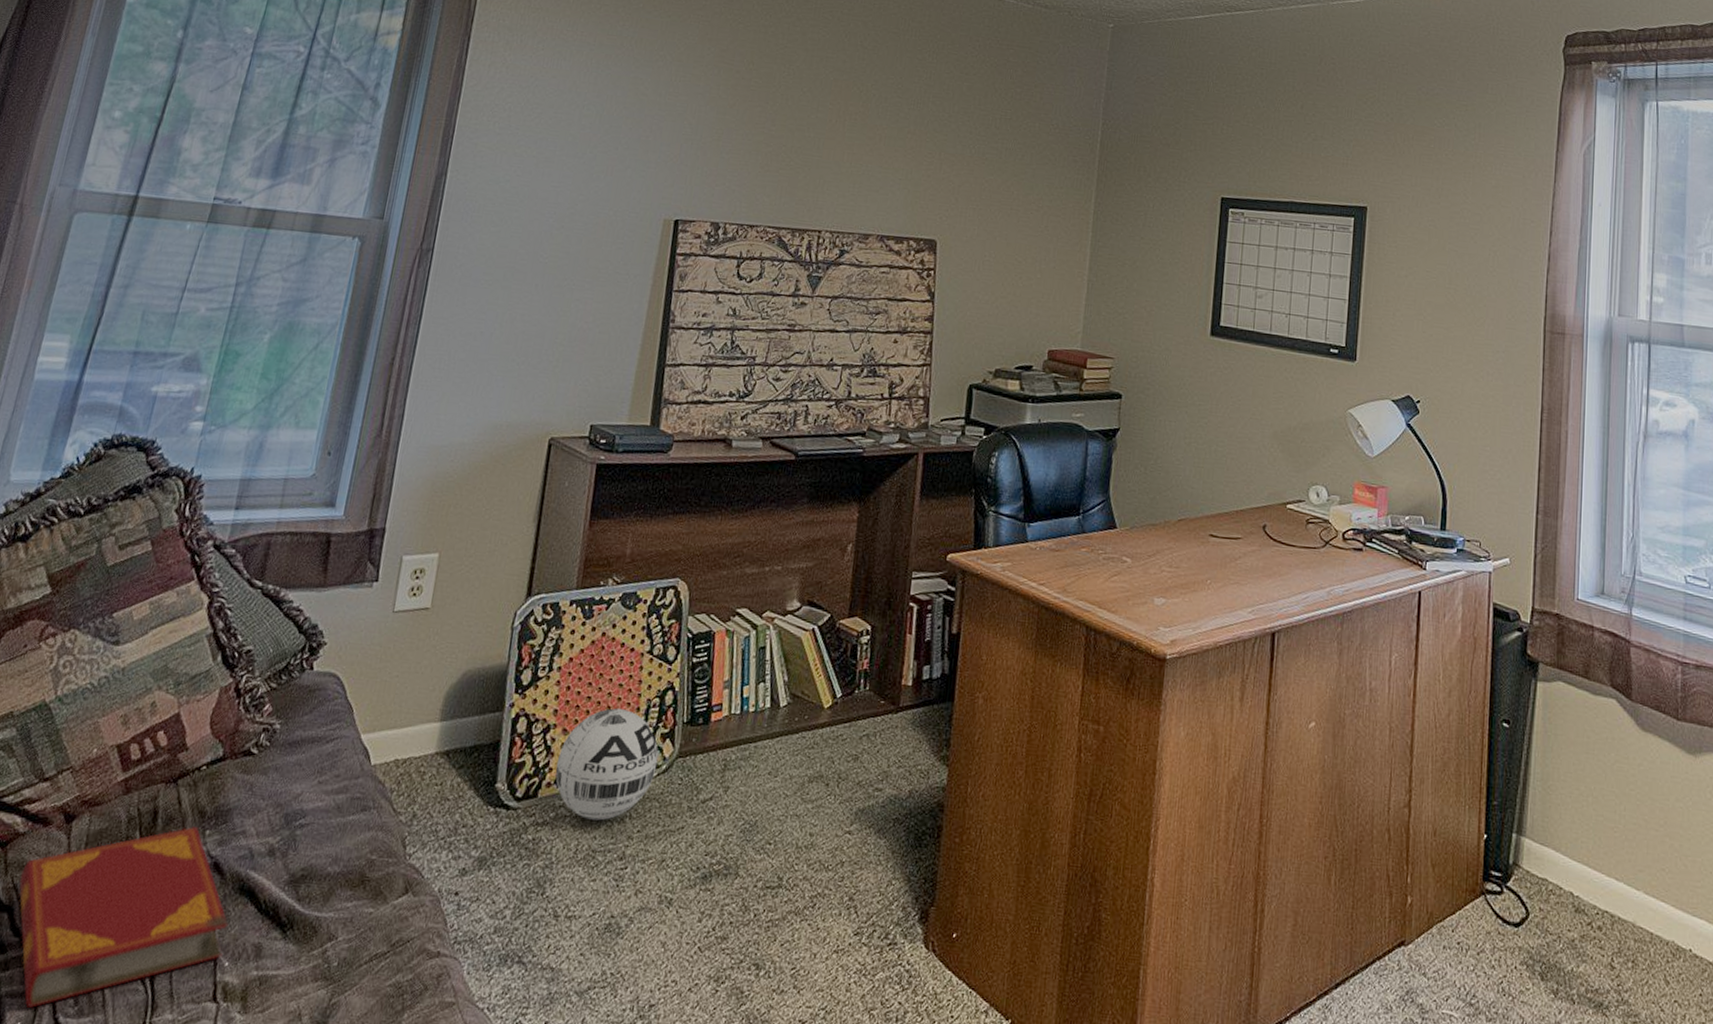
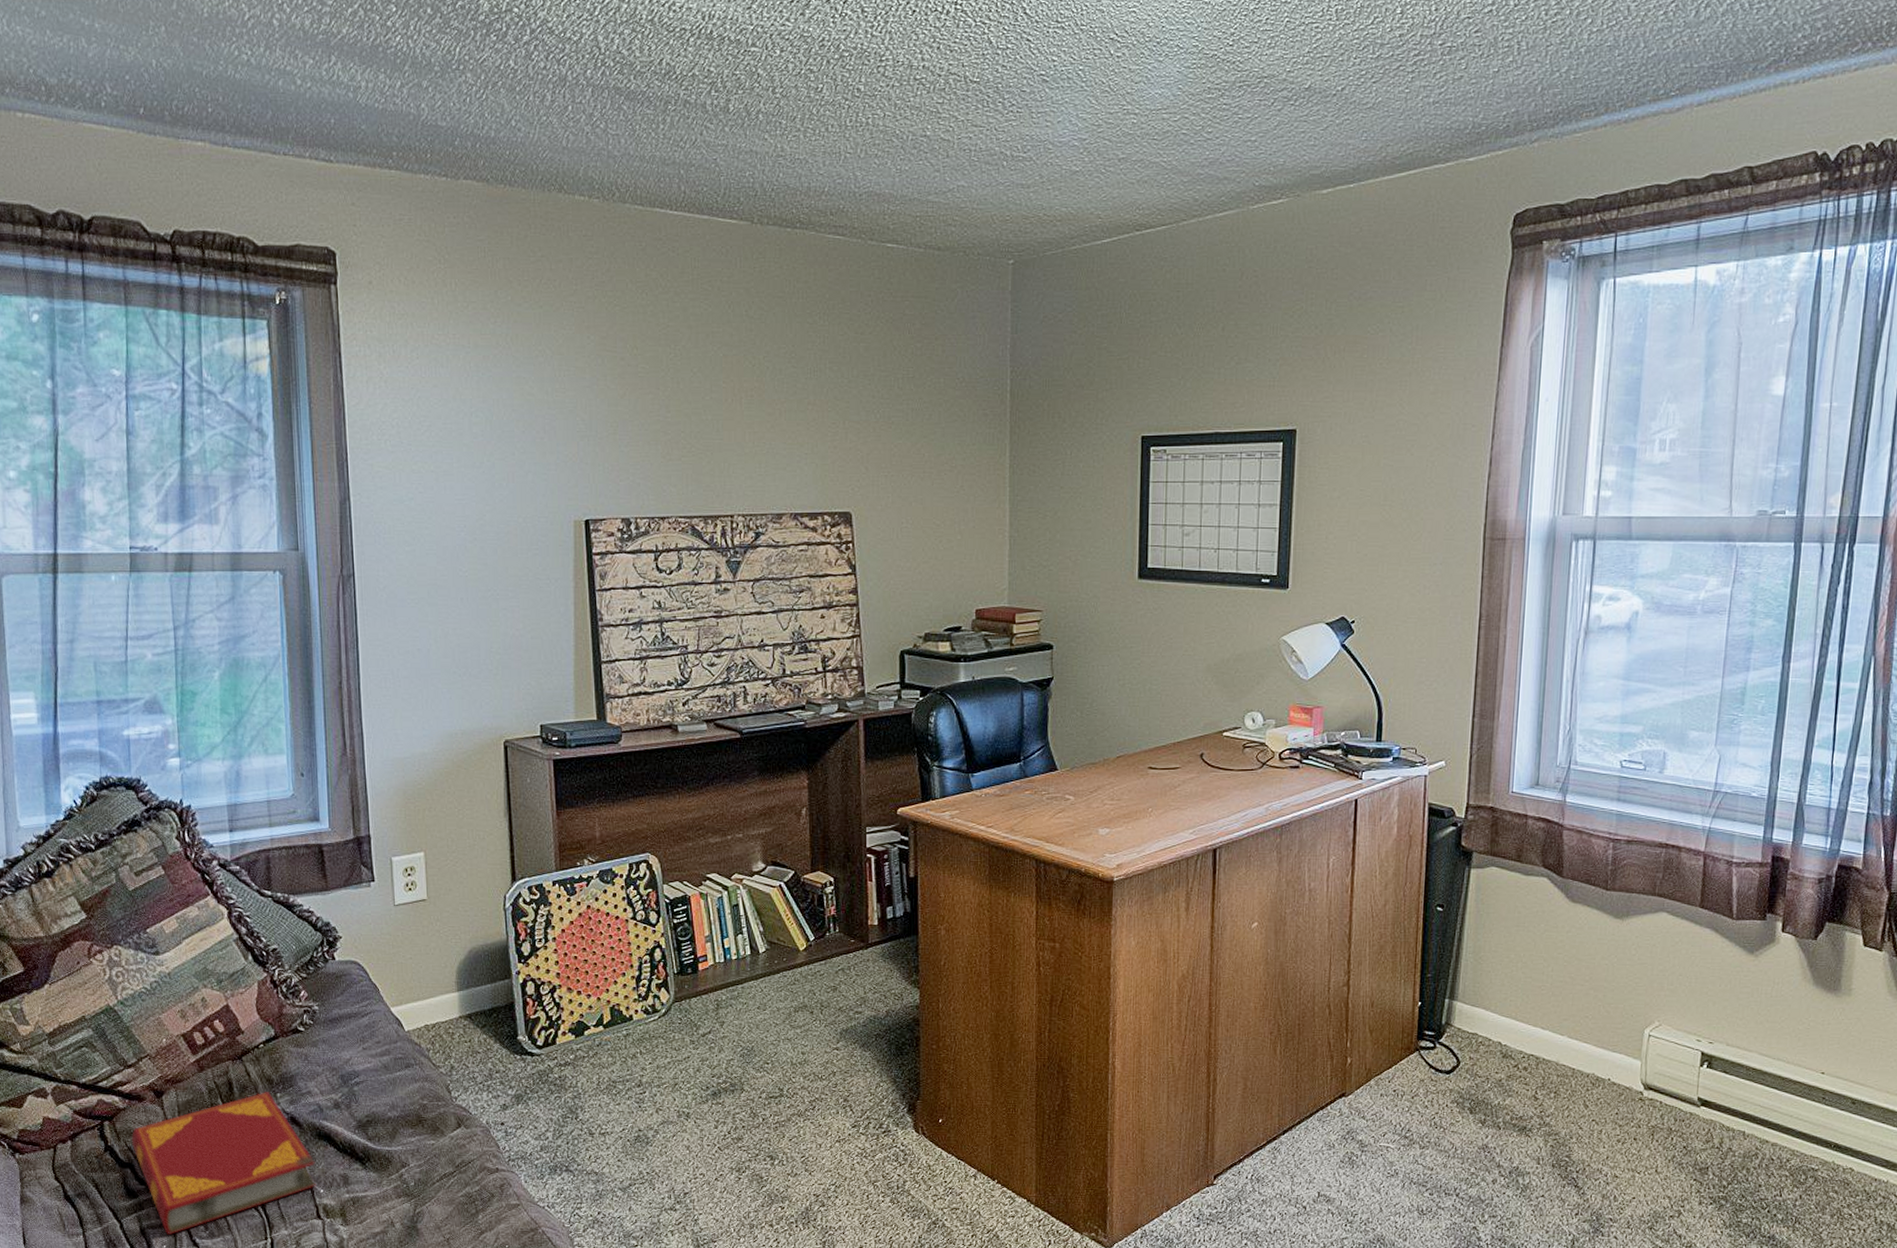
ball: present [555,708,659,821] -> none [567,967,657,1058]

